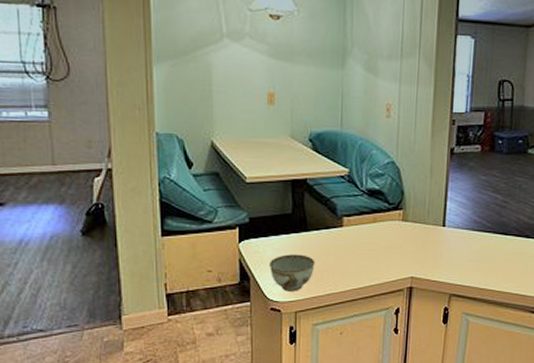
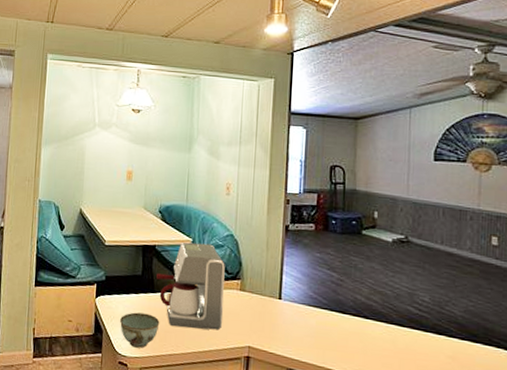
coffee maker: none [309,173,386,264] -> present [156,242,225,330]

